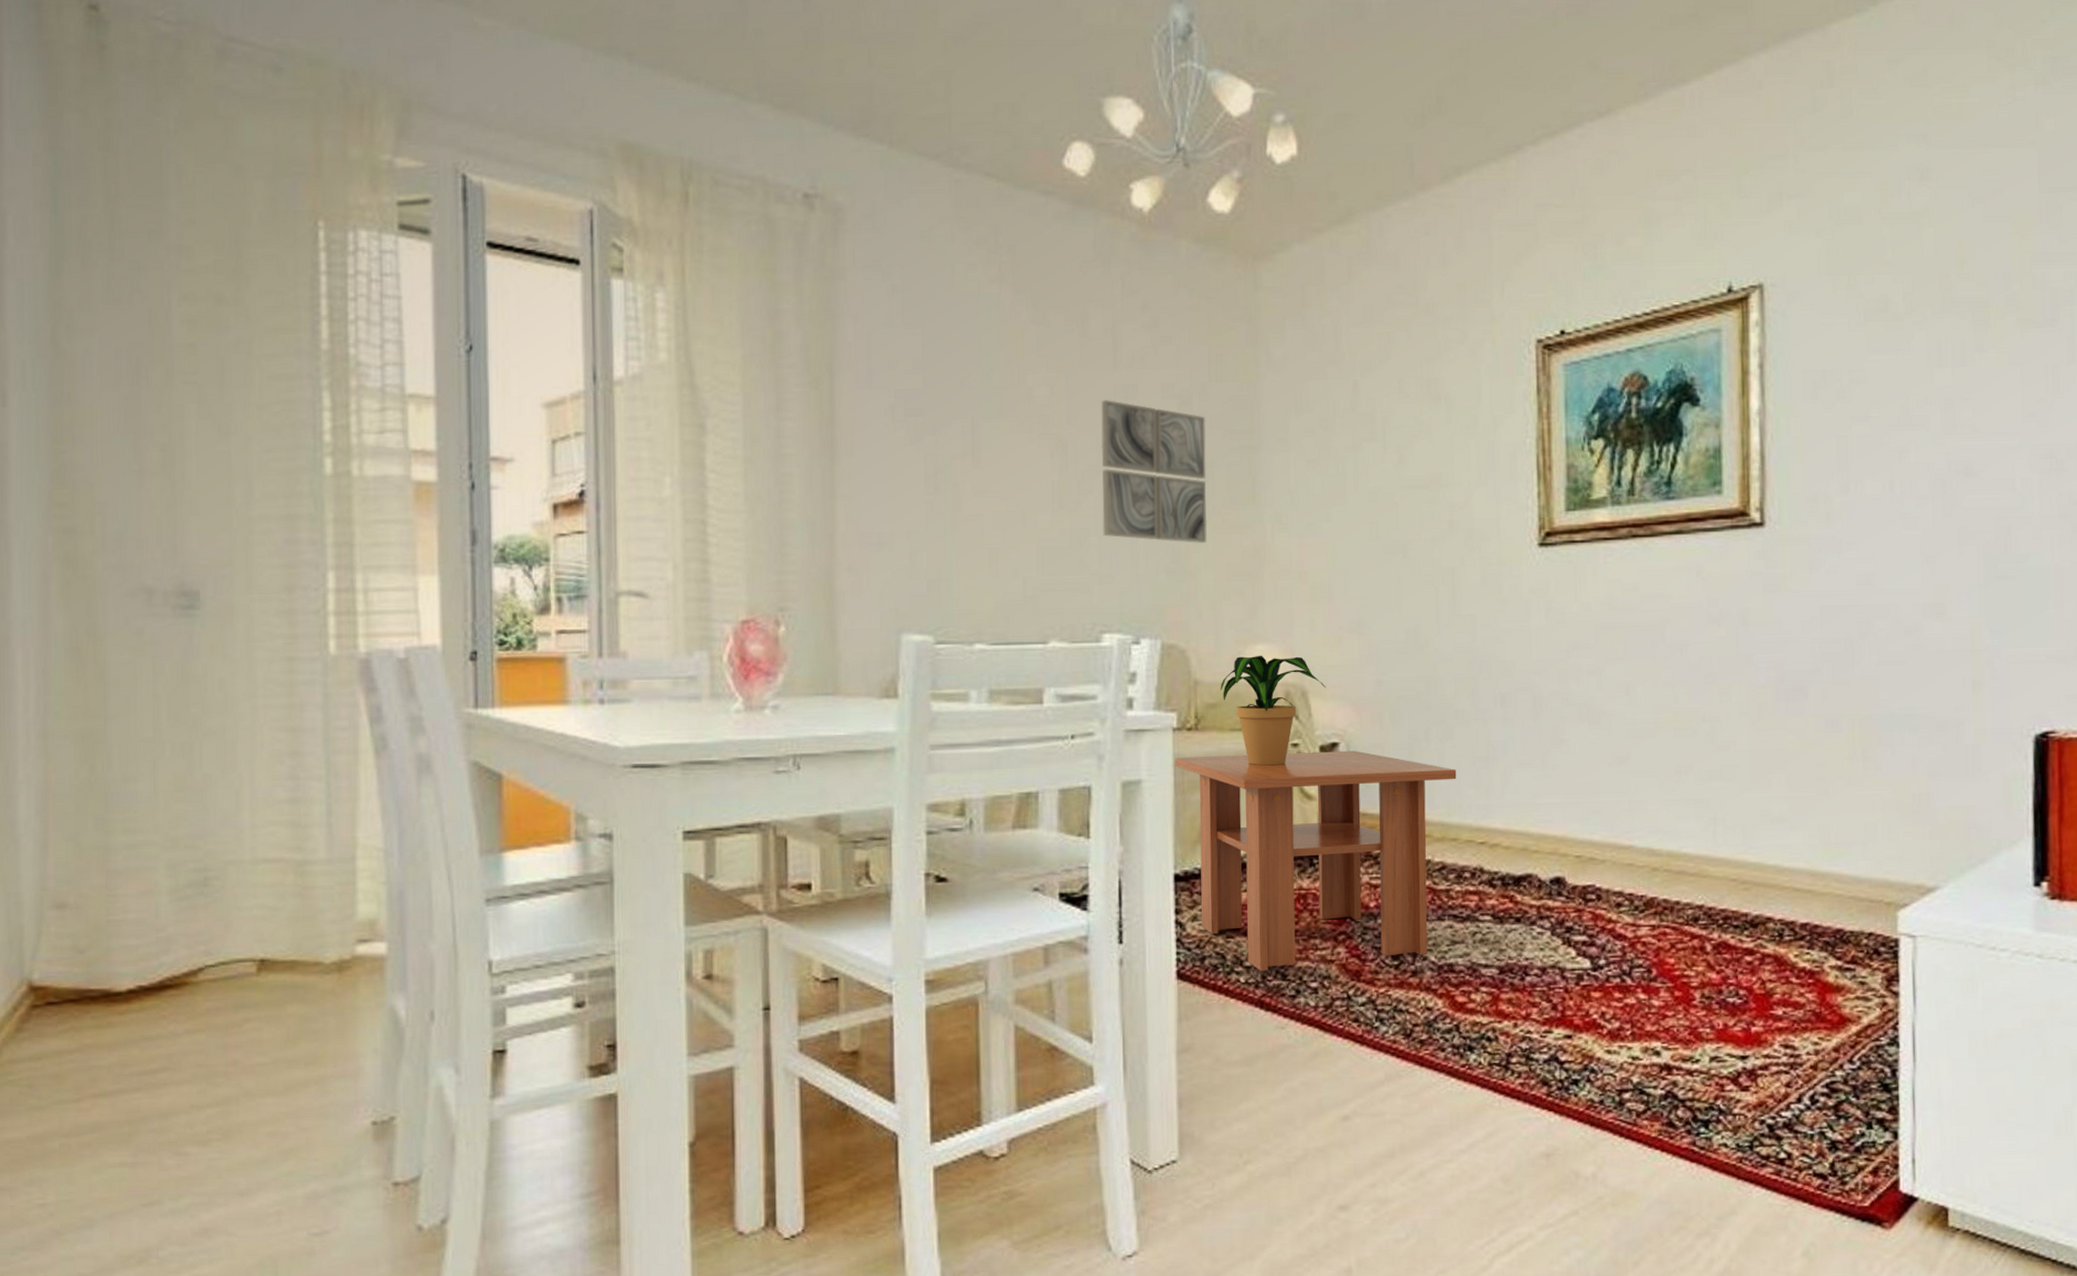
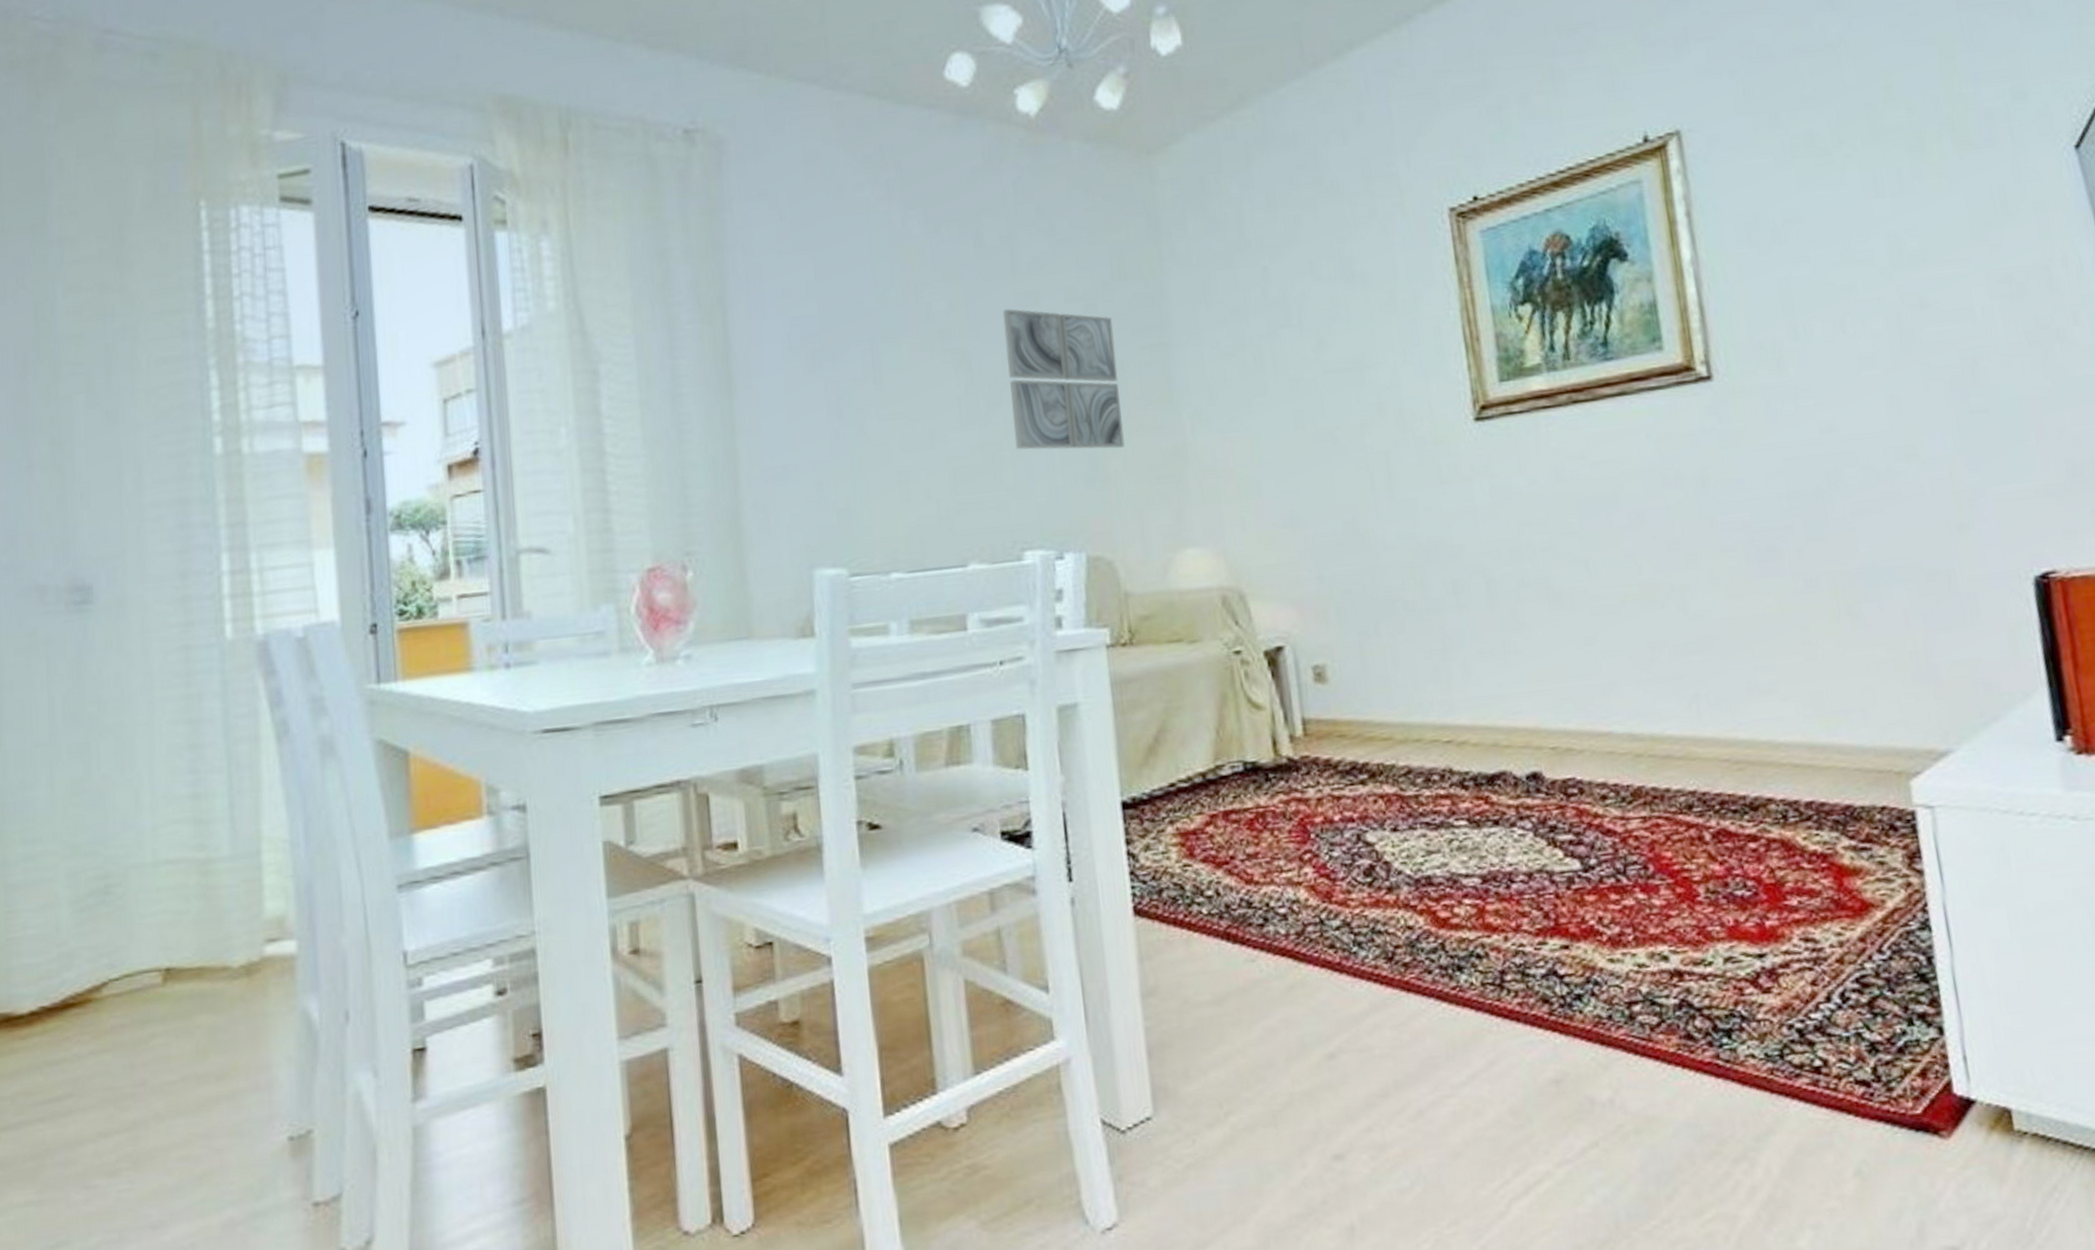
coffee table: present [1174,750,1457,971] -> none [1110,653,1414,900]
potted plant: present [1220,655,1326,766] -> none [1152,558,1265,677]

